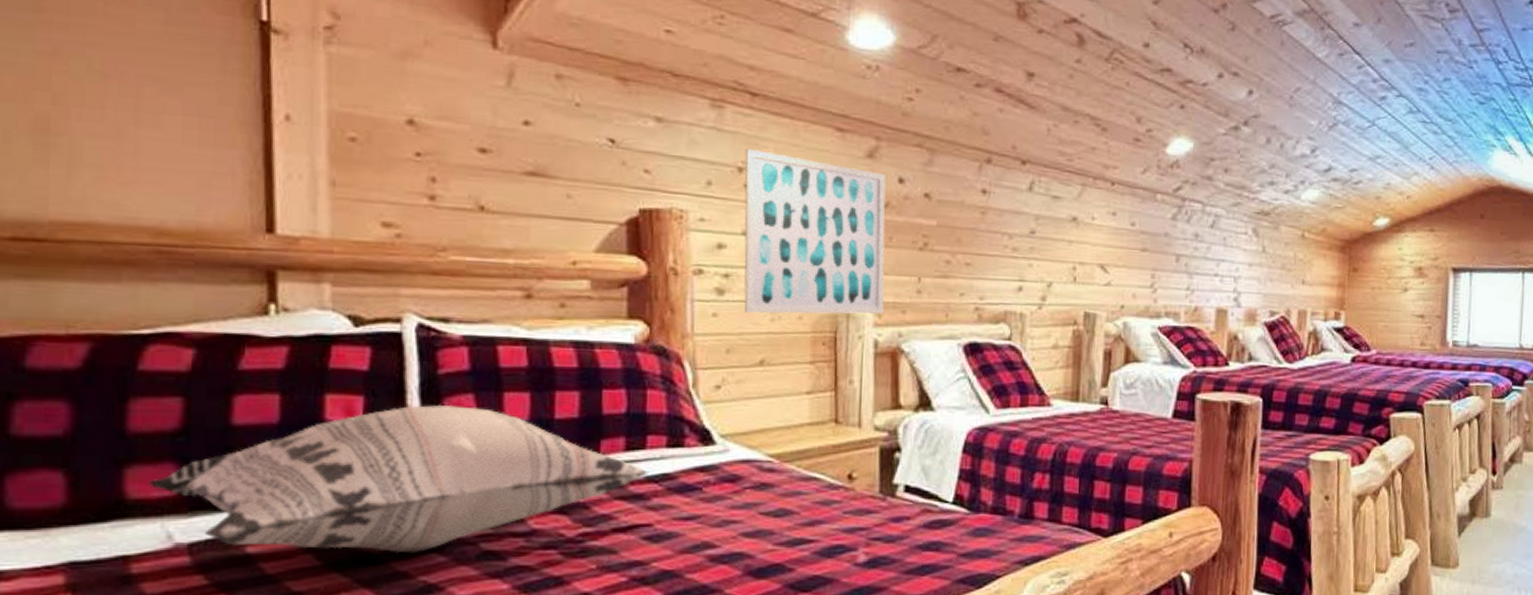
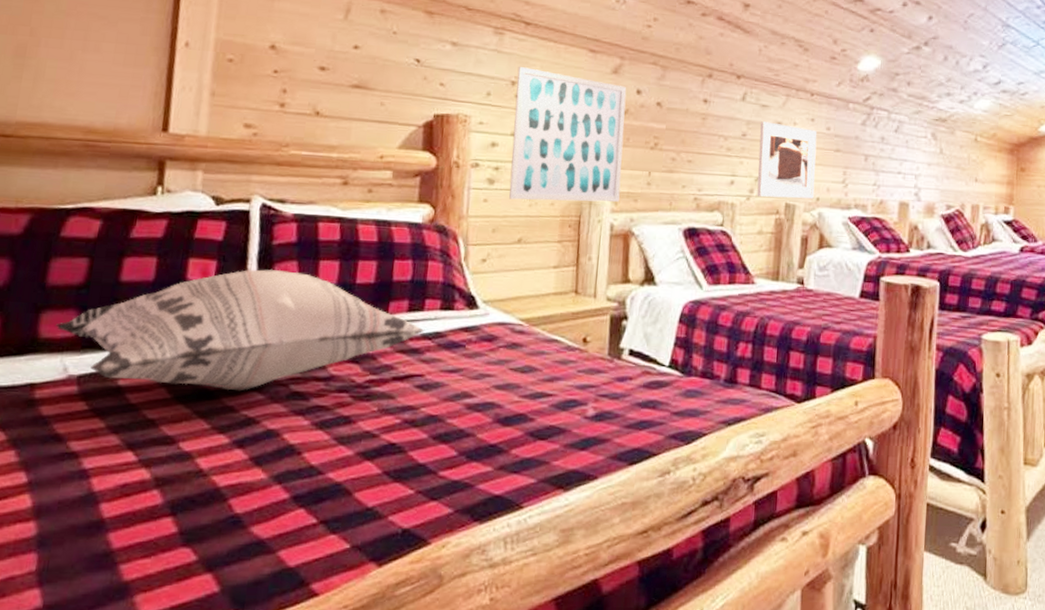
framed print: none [1050,216,1120,307] -> present [757,121,817,199]

